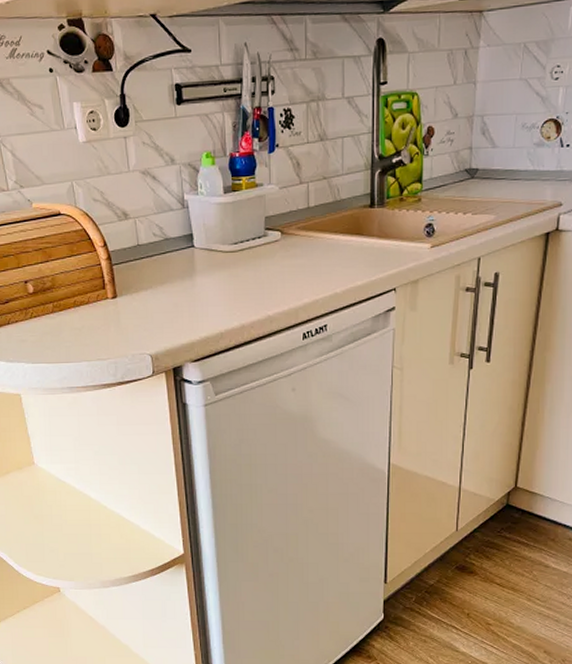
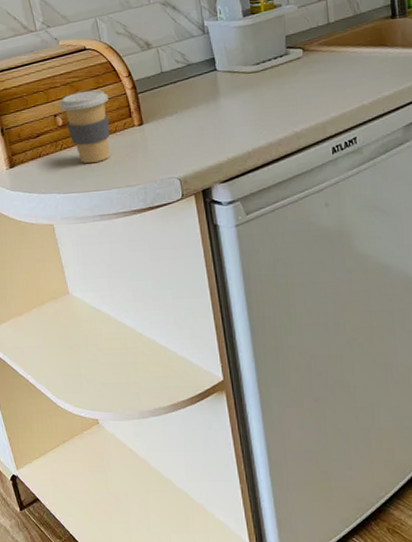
coffee cup: none [30,257,82,334] -> present [59,89,110,164]

